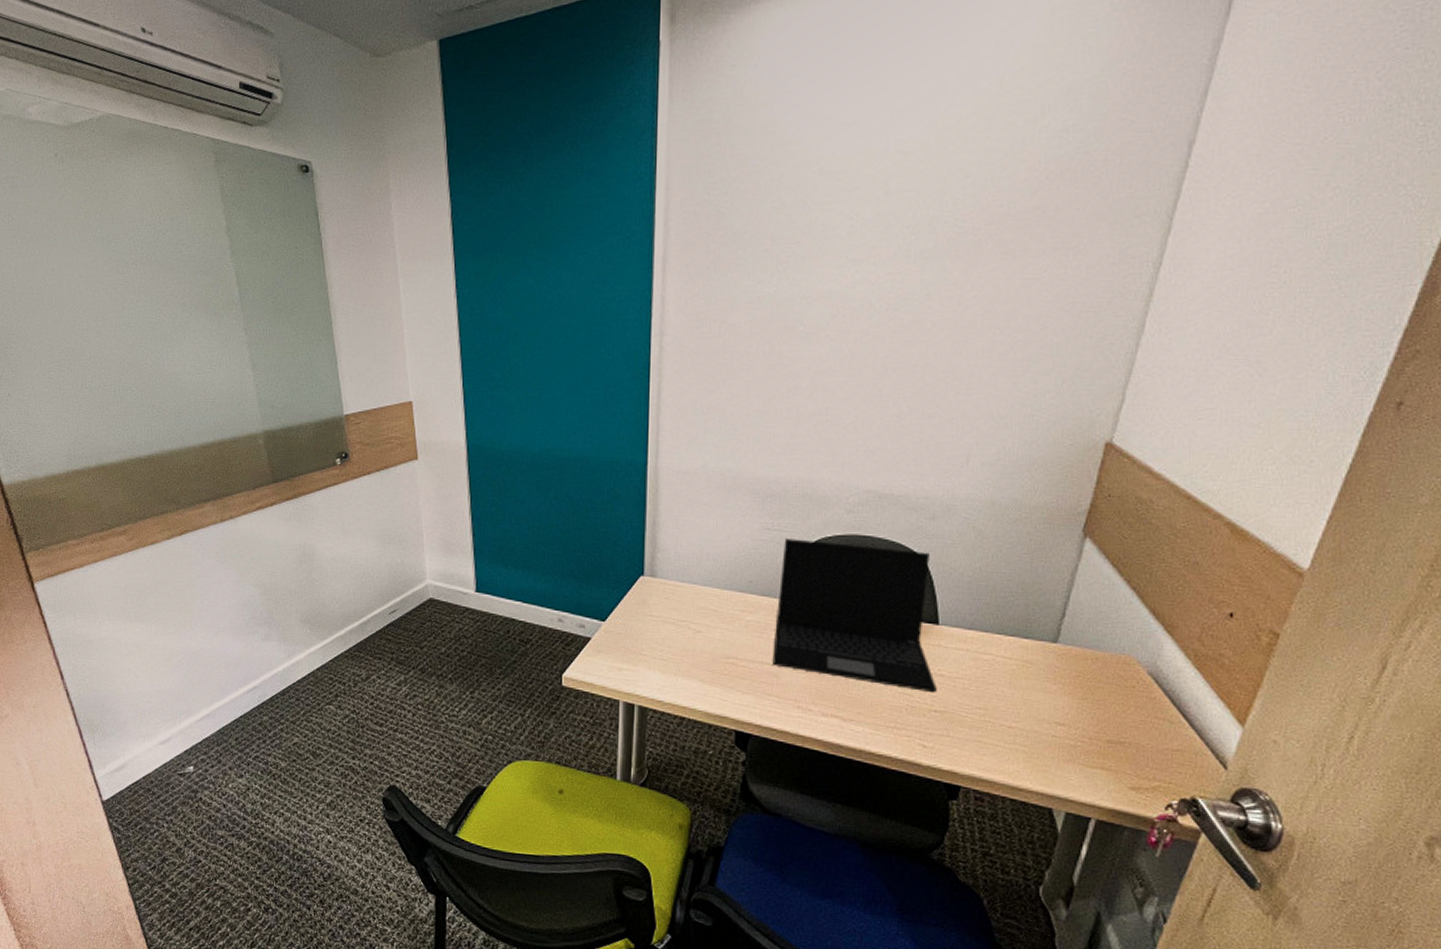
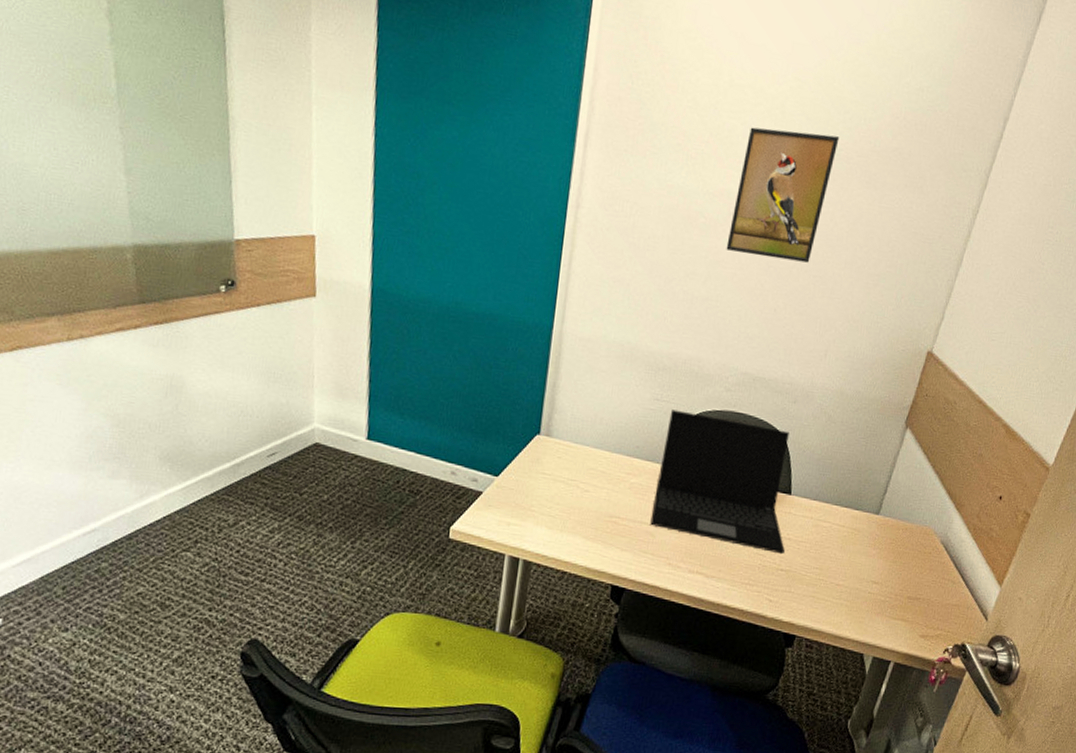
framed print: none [832,207,961,358] -> present [726,127,840,263]

